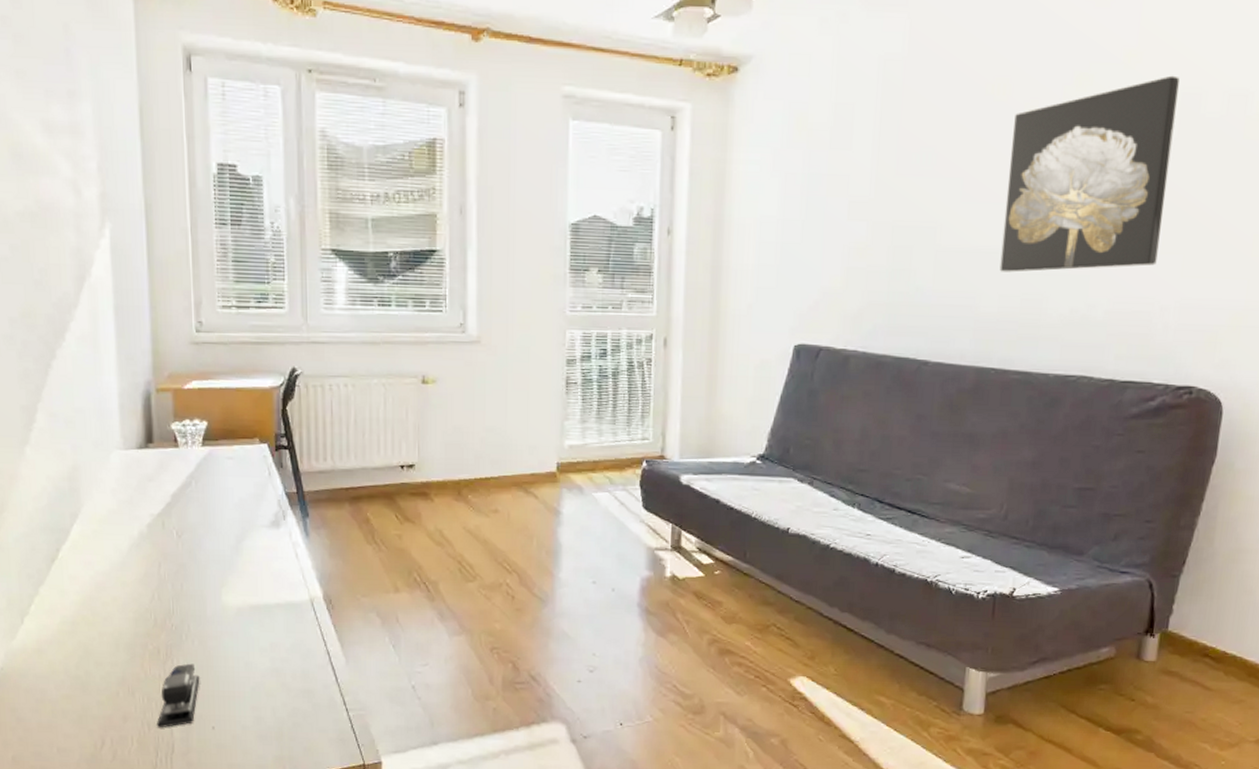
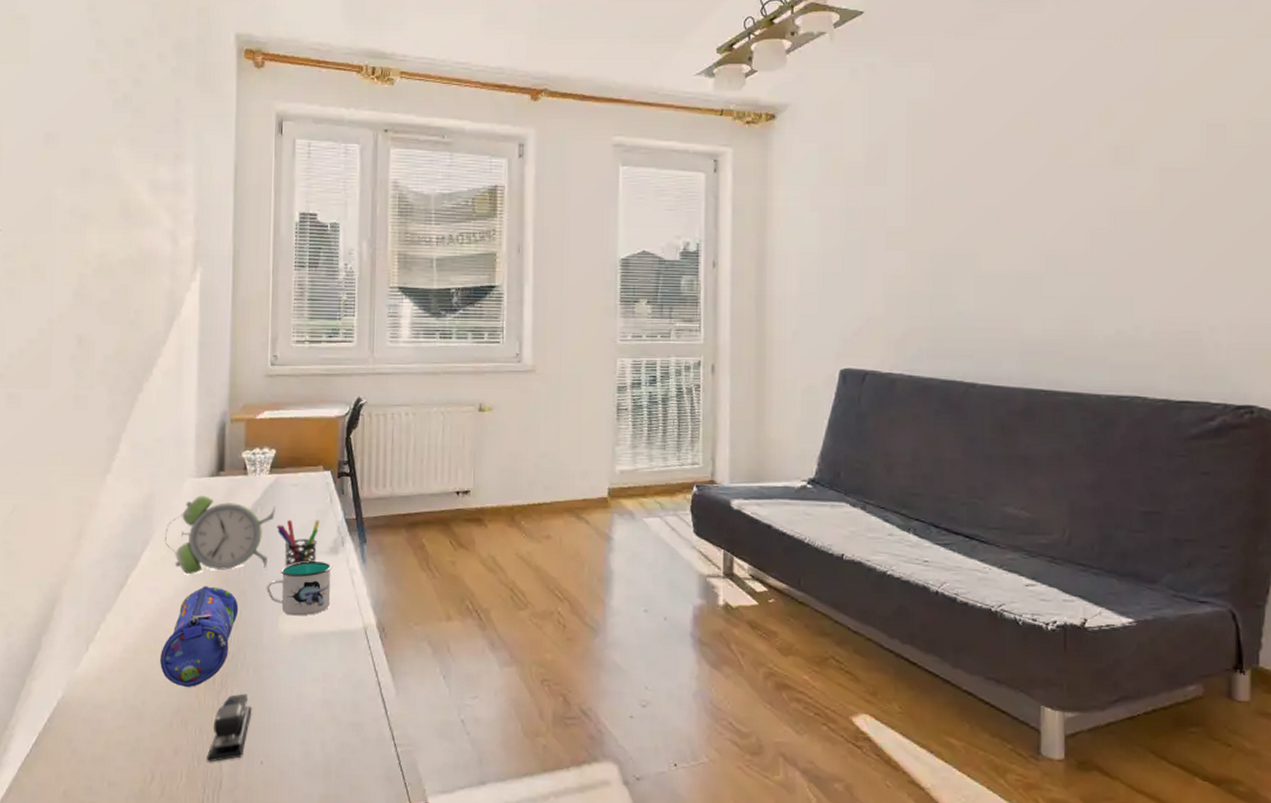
alarm clock: none [94,468,211,548] -> present [164,495,275,574]
pencil case: none [100,559,179,658] -> present [160,586,239,687]
mug: none [207,535,275,589] -> present [267,561,333,616]
pen holder: none [213,492,259,541] -> present [276,519,320,567]
wall art: present [999,75,1180,272] -> none [1041,108,1202,296]

